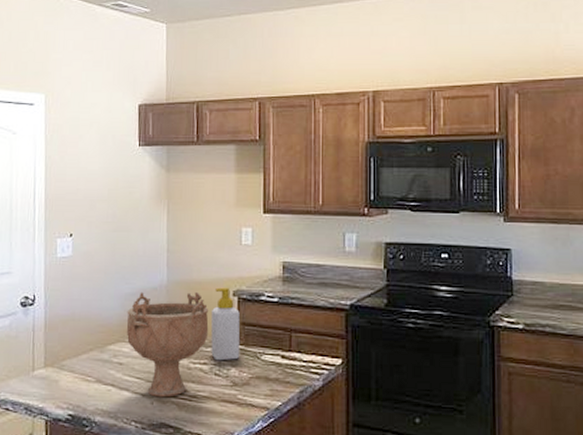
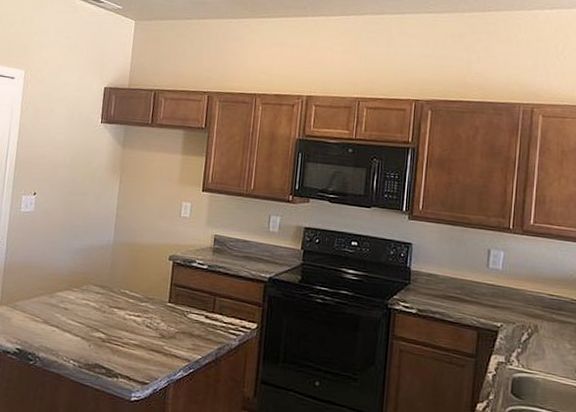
decorative bowl: present [126,291,209,398] -> none [73,248,147,342]
soap bottle: present [211,287,241,361] -> none [145,251,173,316]

